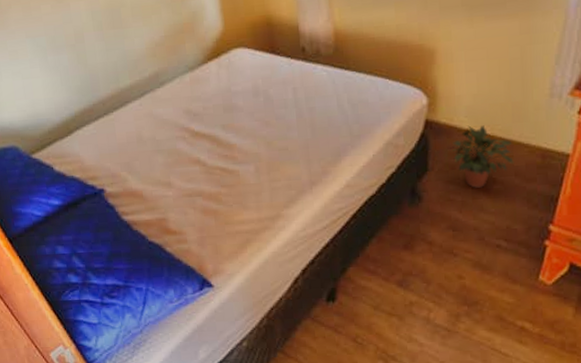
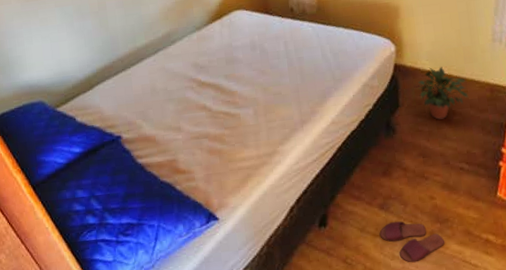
slippers: none [396,301,471,346] -> present [379,221,445,262]

